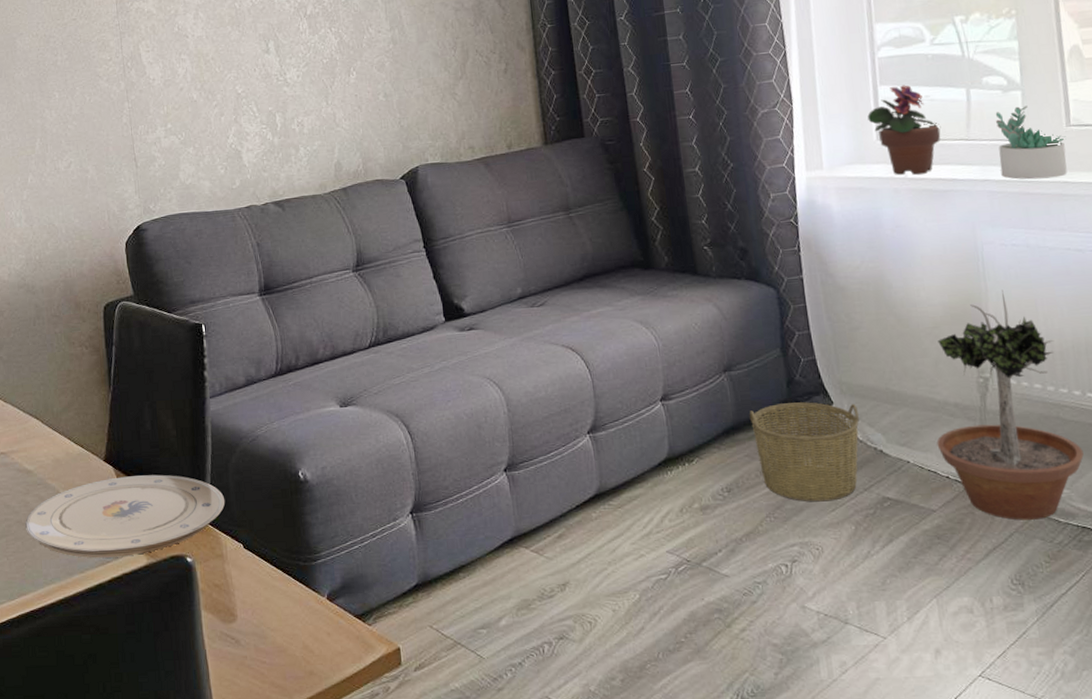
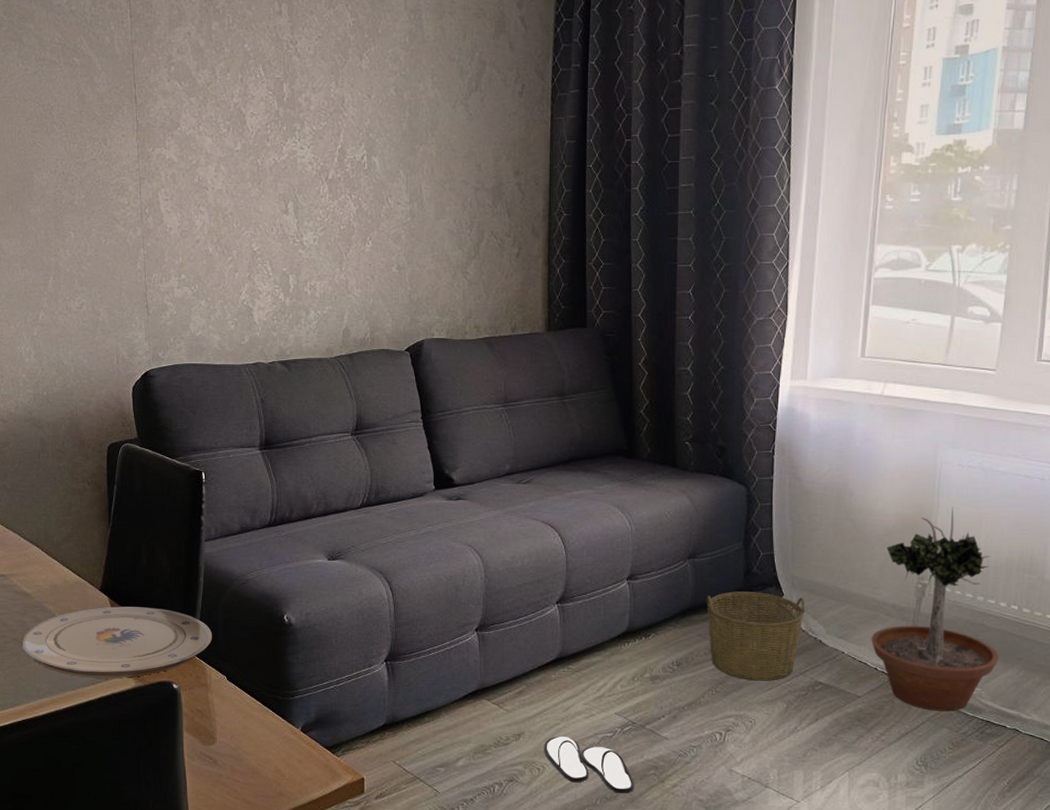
slippers: none [593,583,699,644] -> present [544,736,634,793]
potted flower: present [867,85,941,176] -> none [856,307,922,394]
succulent plant: present [995,105,1068,180] -> none [970,338,1035,408]

